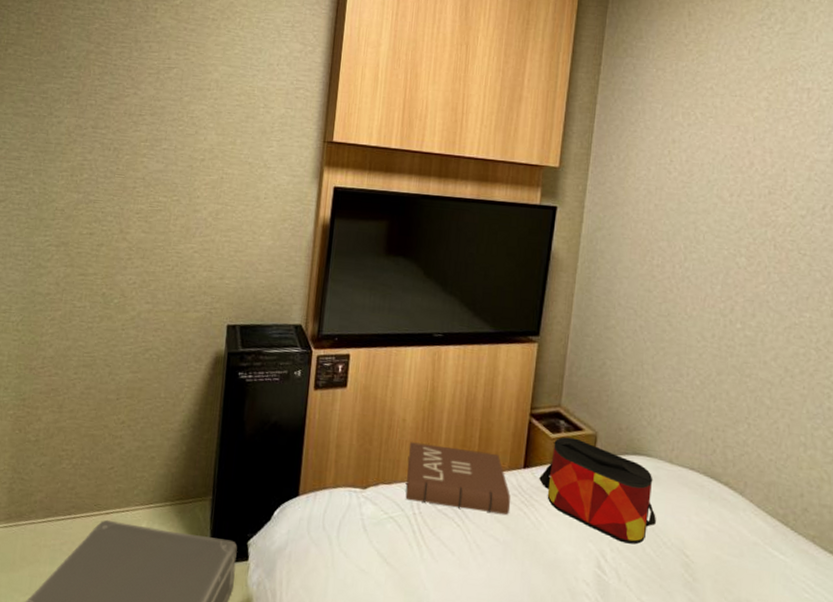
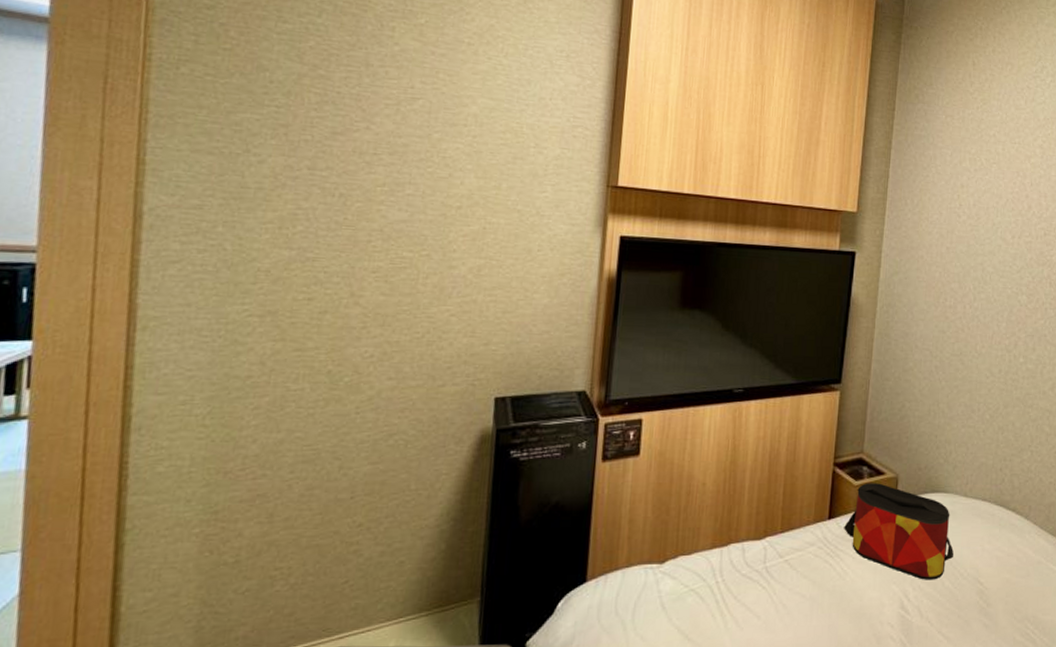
book: present [405,442,511,515] -> none [707,506,817,570]

